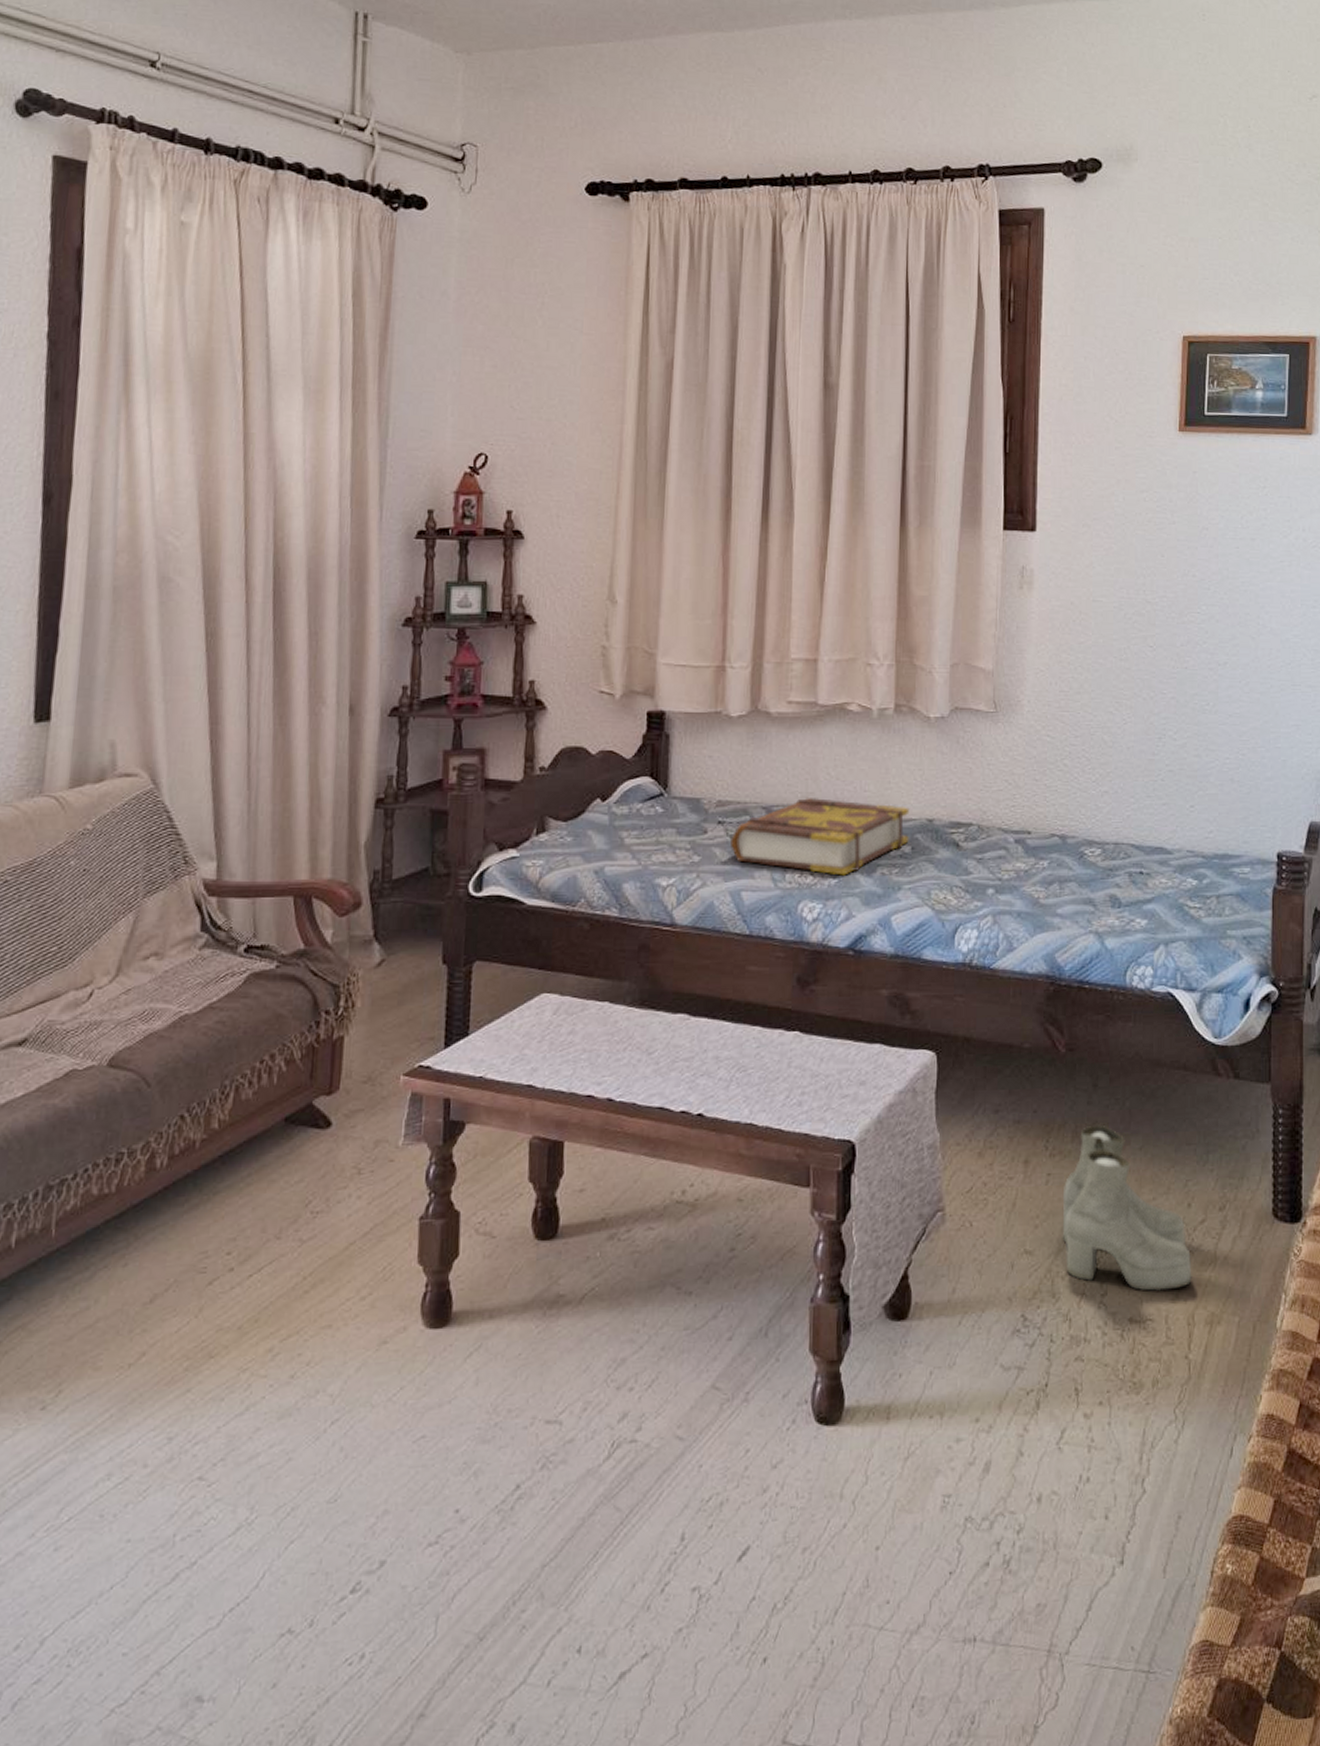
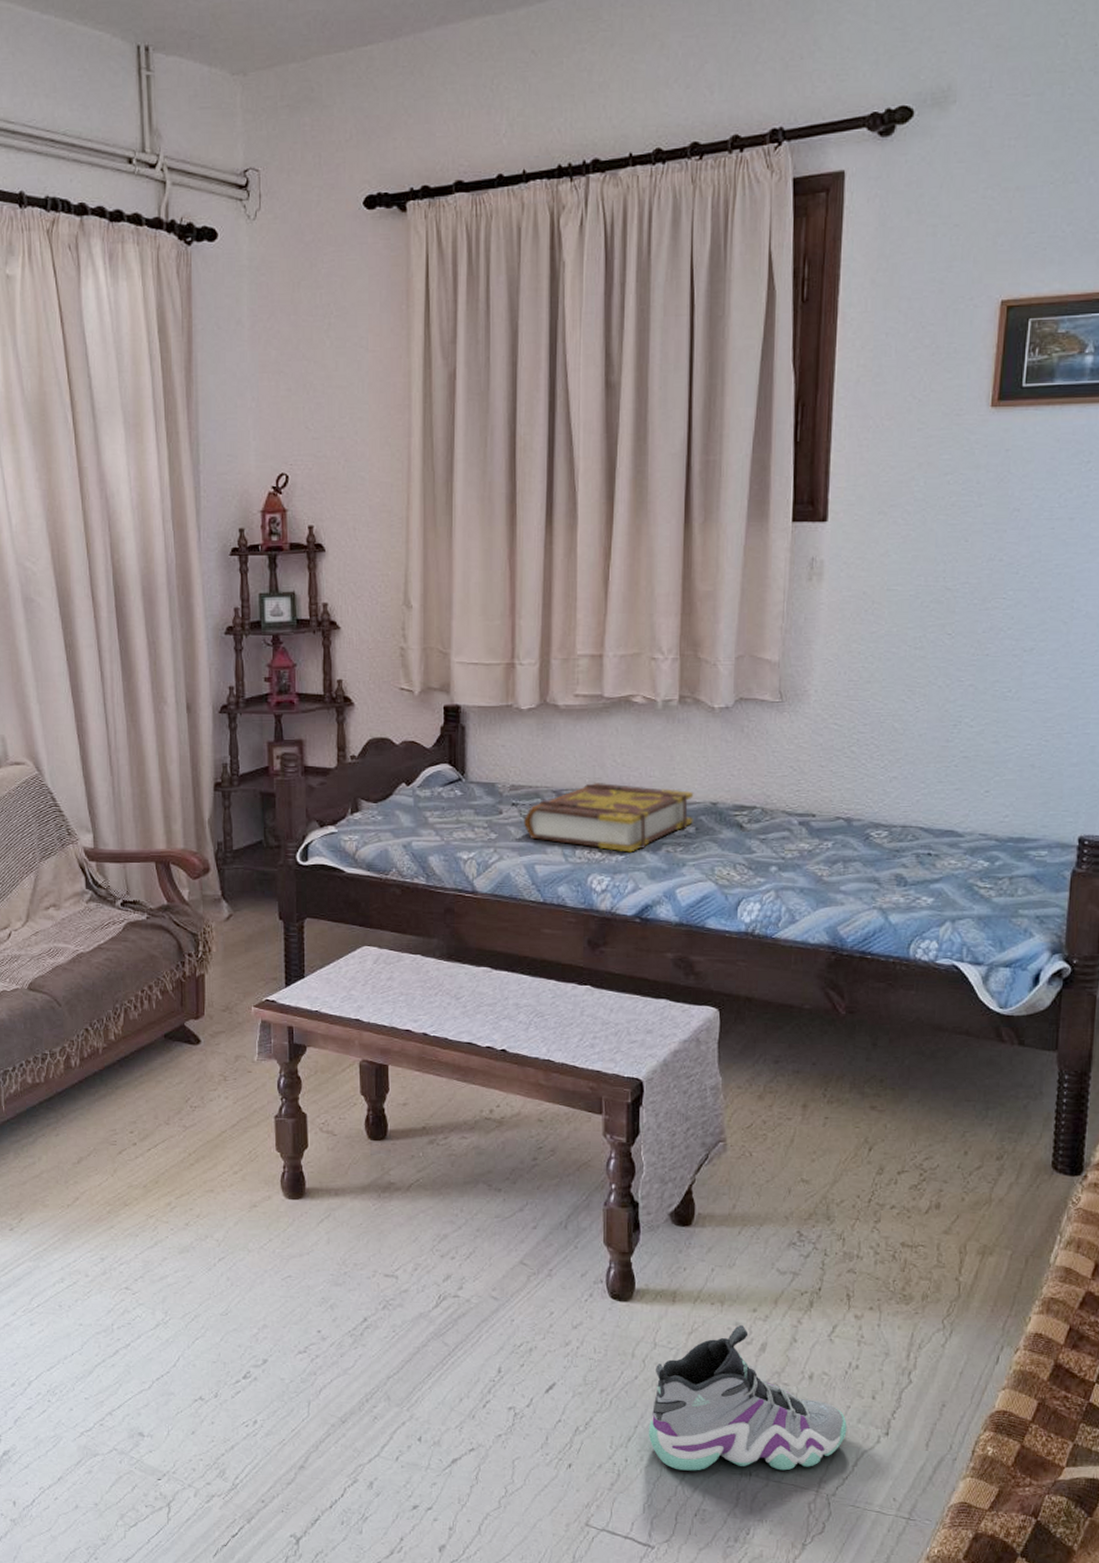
sneaker: none [858,1440,1079,1647] -> present [648,1324,847,1471]
boots: present [1062,1126,1192,1291] -> none [838,1079,966,1223]

